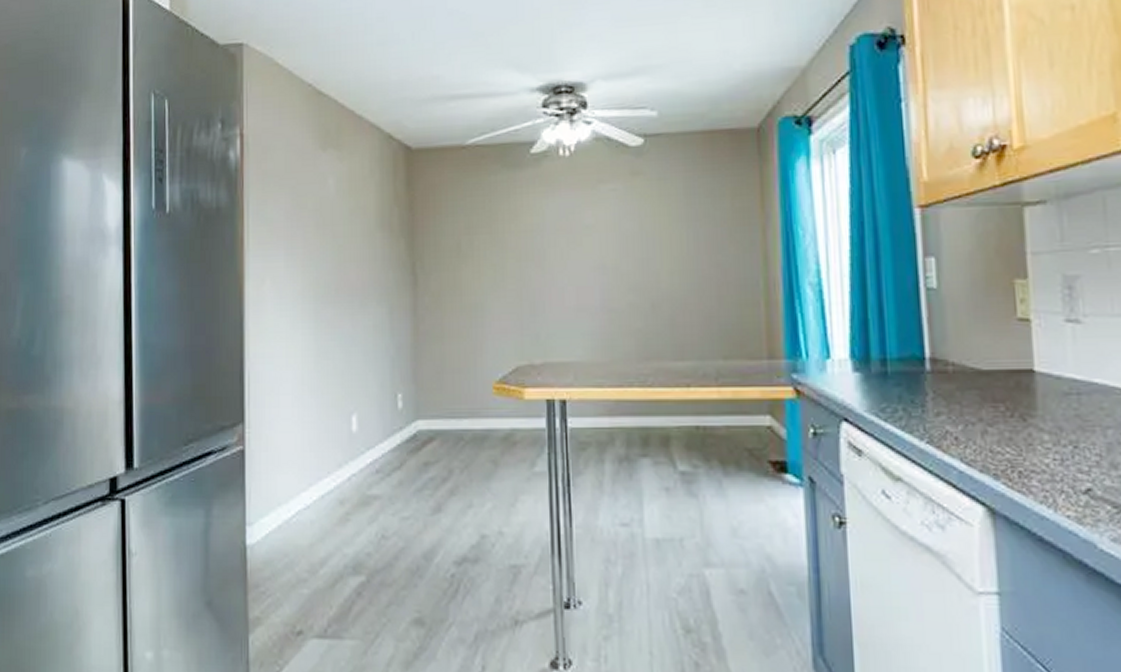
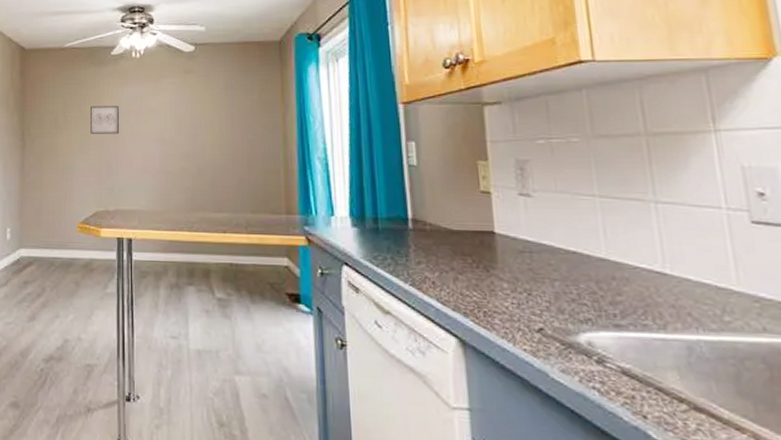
wall art: none [505,223,546,263] -> present [90,105,120,134]

